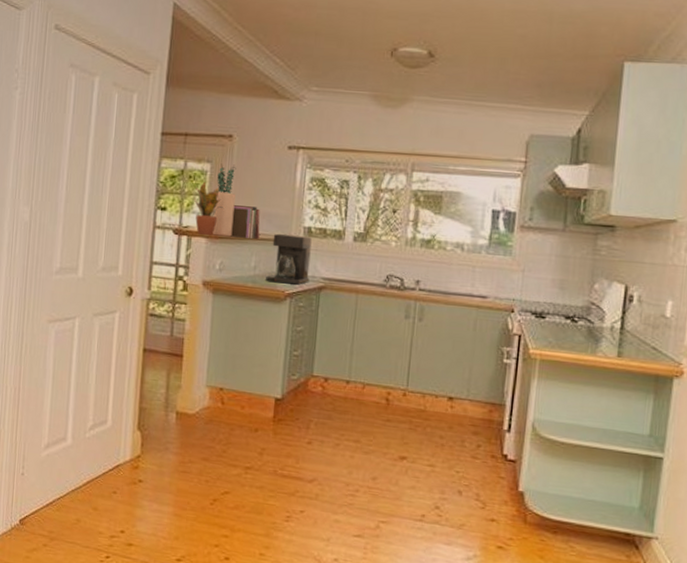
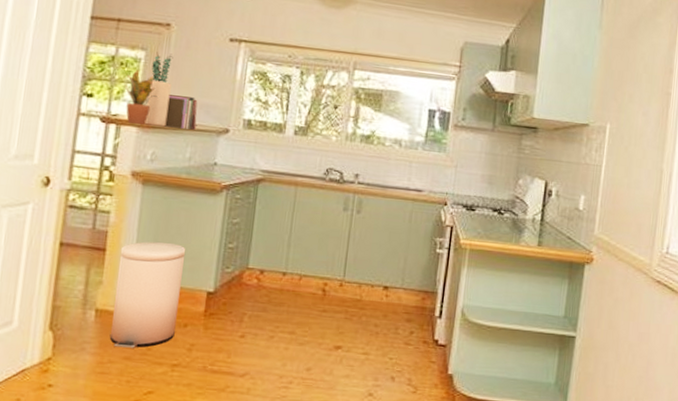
pedal bin: none [189,348,255,451] -> present [109,241,186,349]
coffee maker: present [266,233,312,285] -> none [201,124,252,177]

